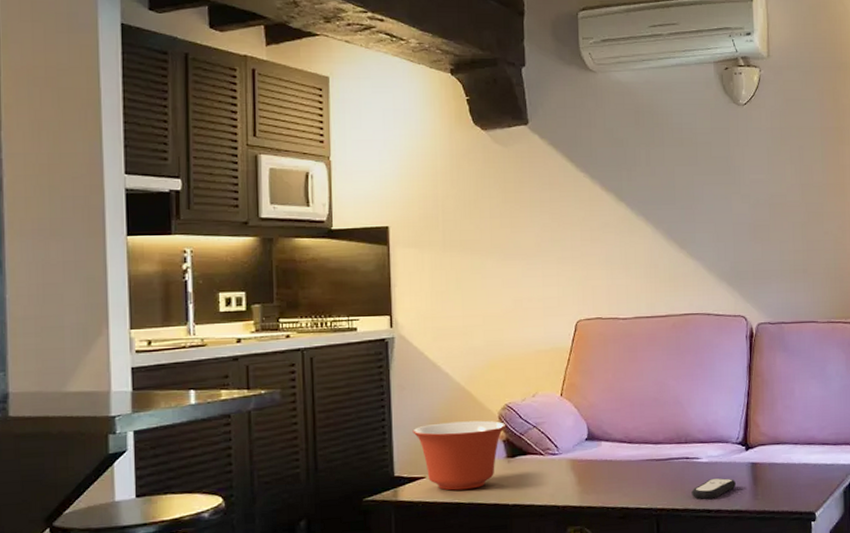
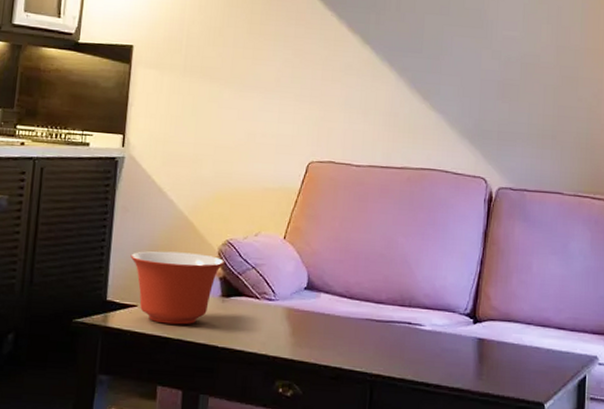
remote control: present [691,478,736,499] -> none [410,350,459,372]

